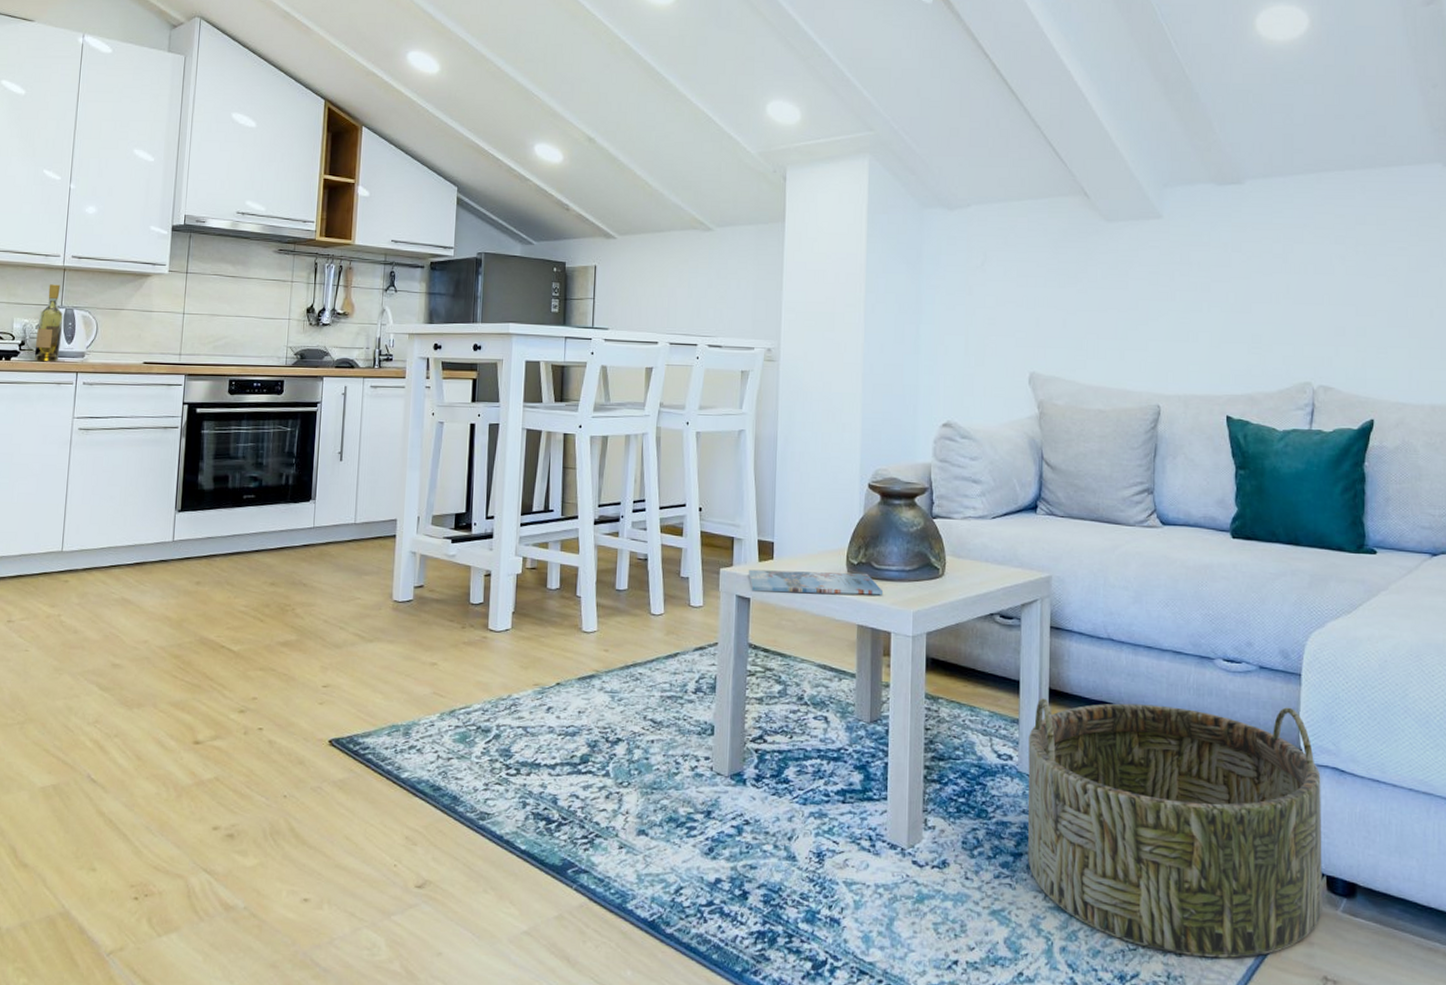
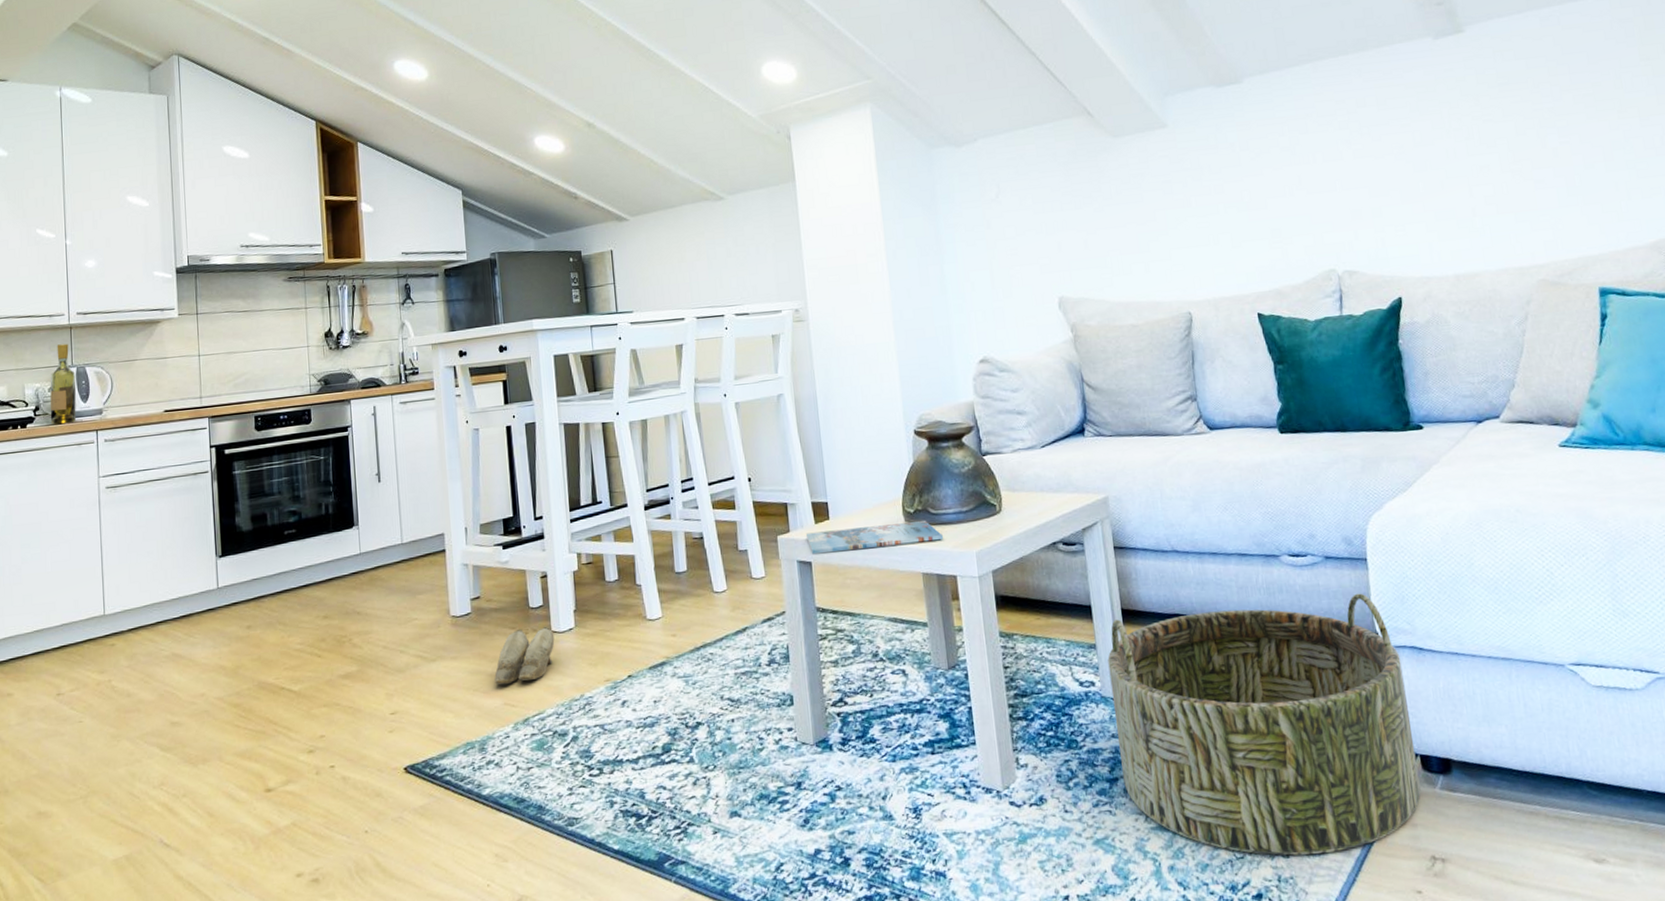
slippers: none [427,622,490,675] -> present [494,626,555,685]

